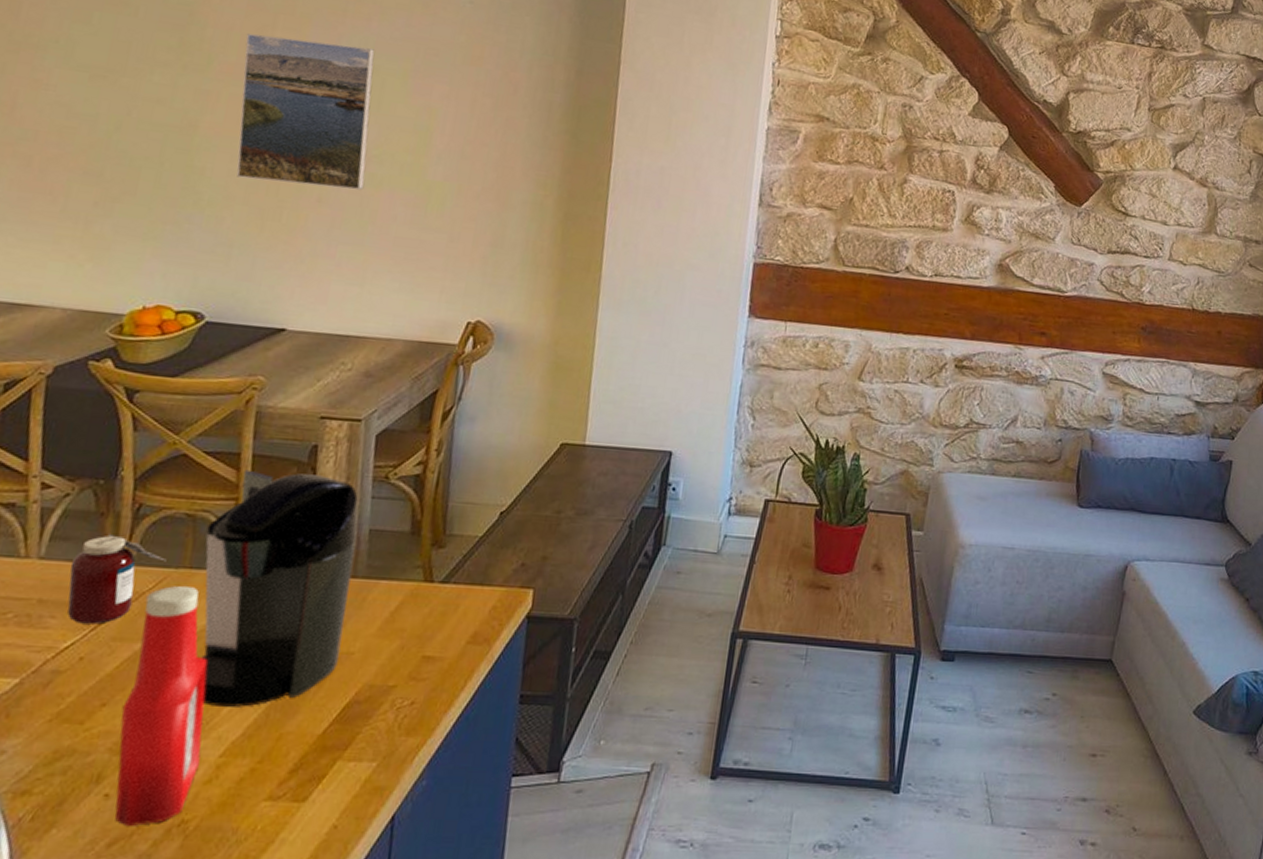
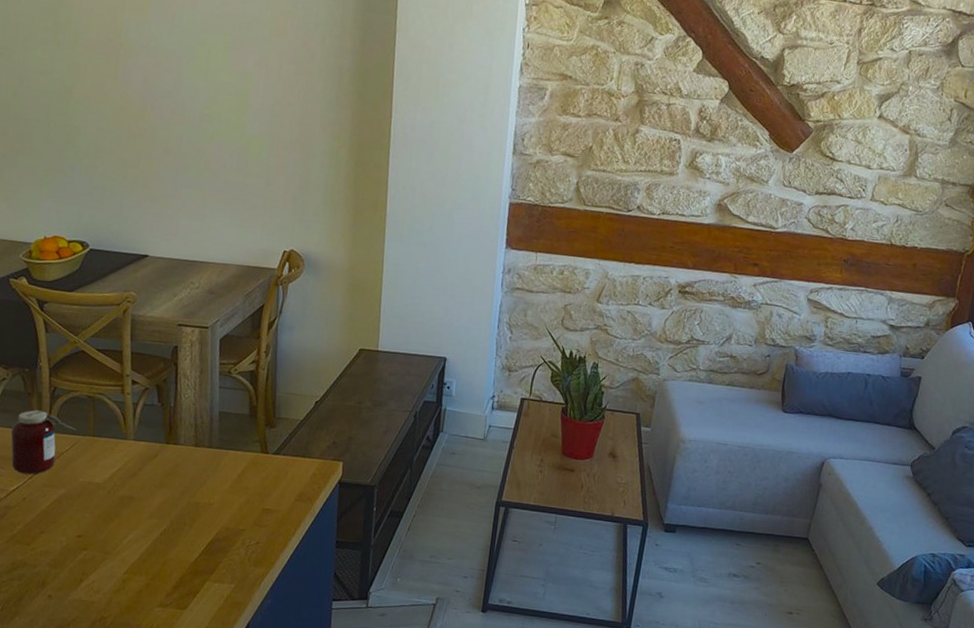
ketchup bottle: present [115,586,208,827] -> none [55,449,111,619]
coffee maker: present [200,469,359,707] -> none [102,363,211,539]
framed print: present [236,33,375,191] -> none [102,14,201,144]

